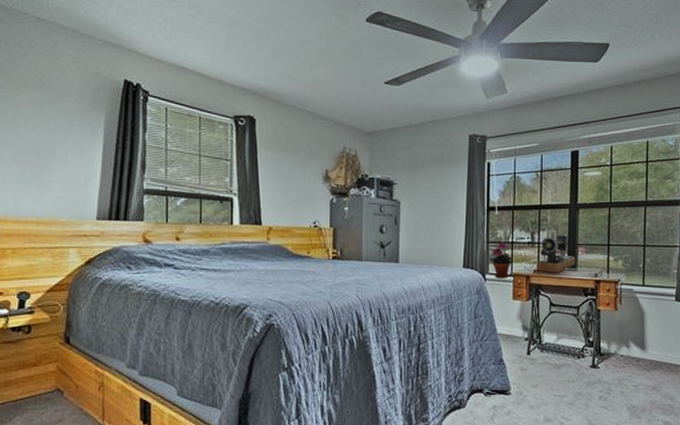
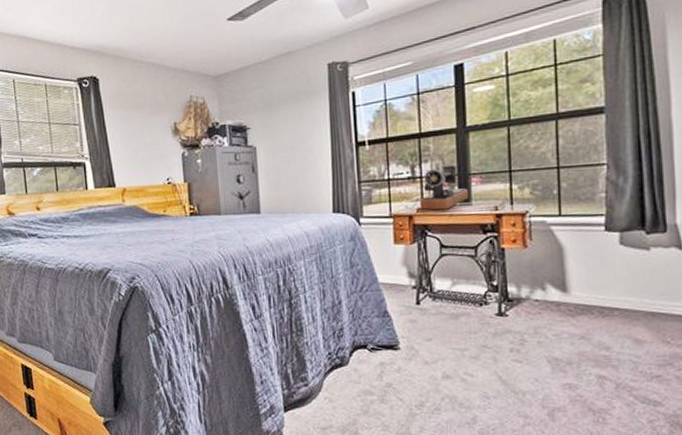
potted plant: present [489,242,513,280] -> none [363,180,391,223]

